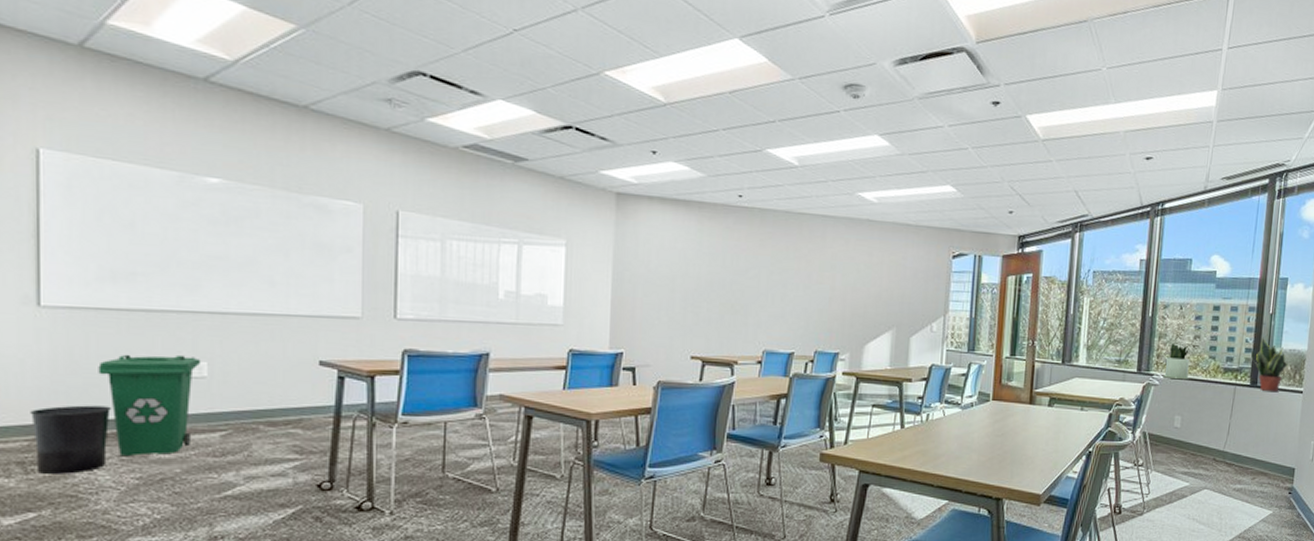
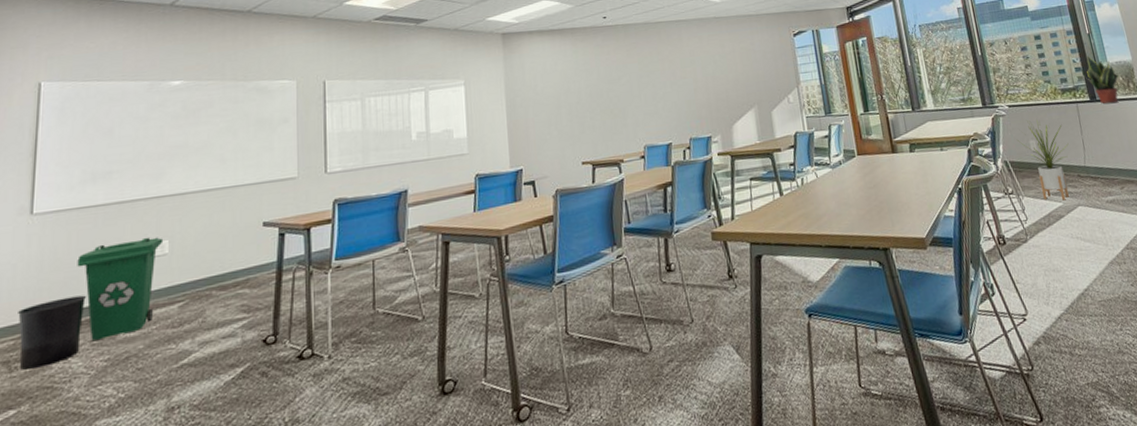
house plant: none [1162,395,1214,481] -> present [1016,119,1069,201]
planter: present [1163,342,1191,380] -> none [1005,74,1033,109]

